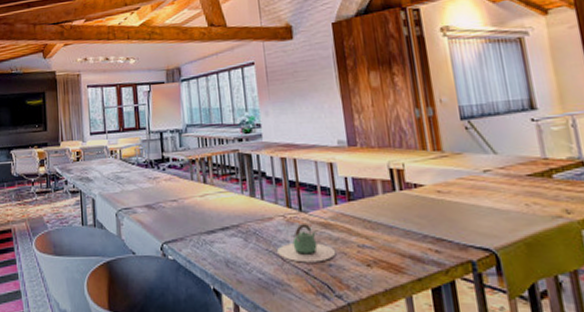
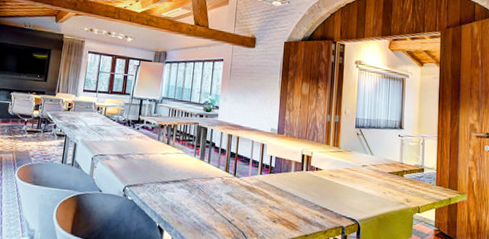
teapot: present [276,224,336,263] -> none [211,185,254,215]

